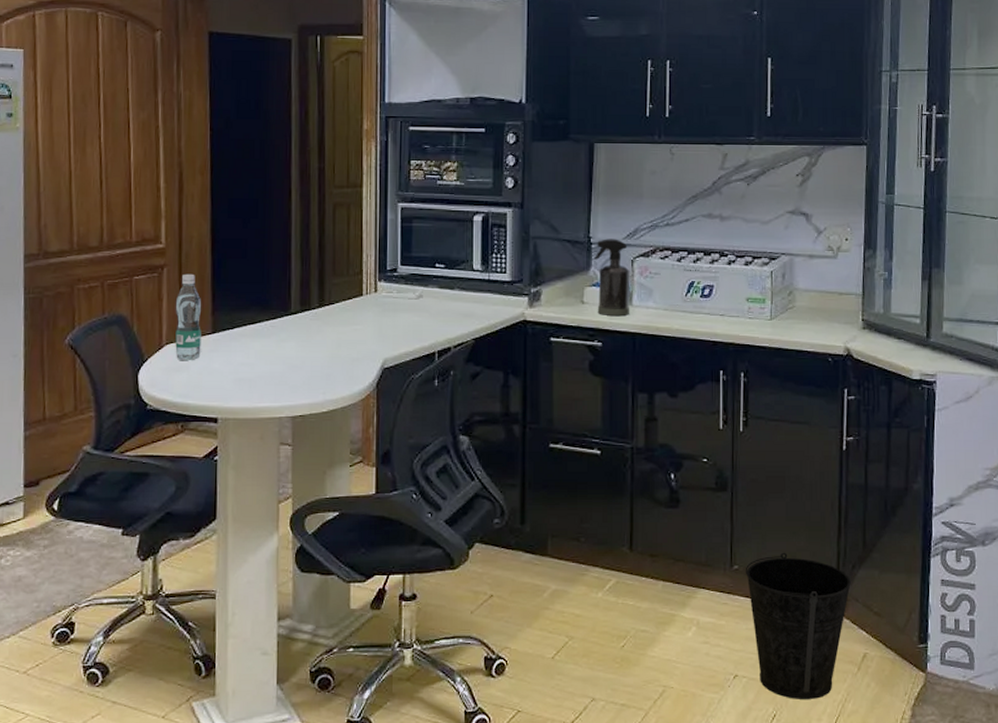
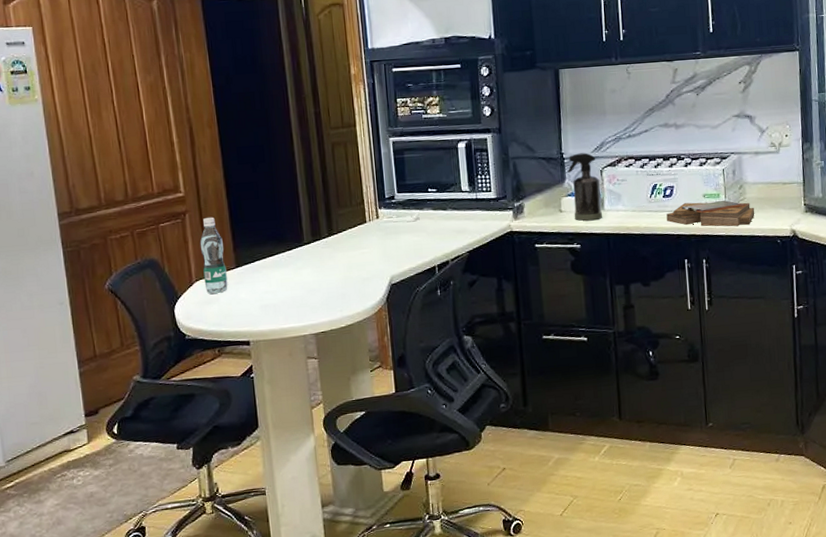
clipboard: none [703,306,805,338] -> present [666,200,755,227]
bucket: present [745,552,851,699] -> none [718,408,809,528]

